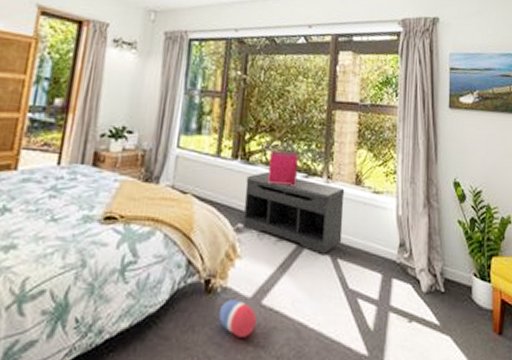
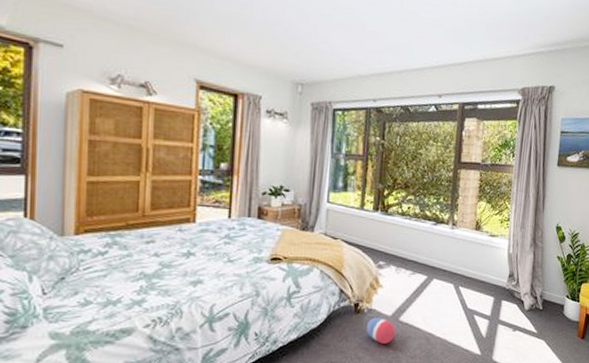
bench: present [243,172,345,254] -> none [384,221,467,283]
storage bin: present [268,150,299,186] -> none [404,203,430,232]

